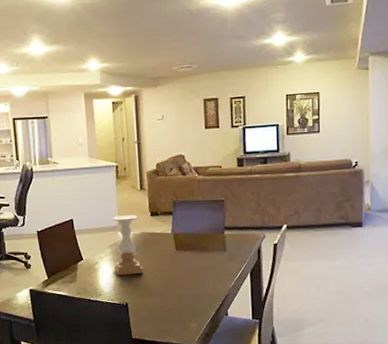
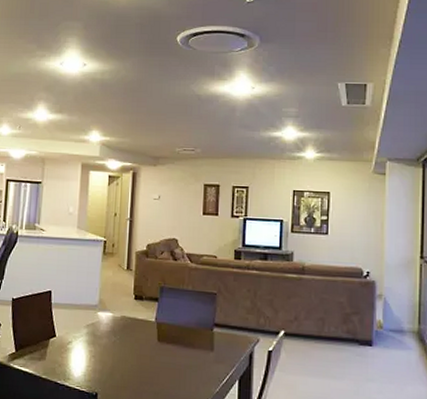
candle holder: present [112,215,144,276] -> none [88,294,120,363]

